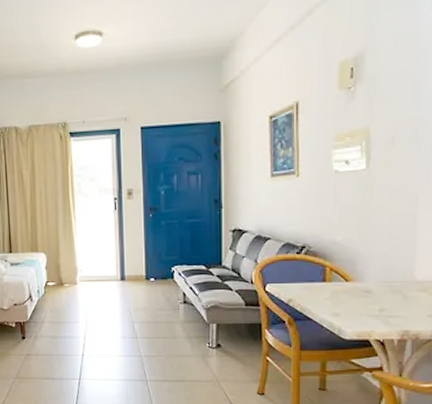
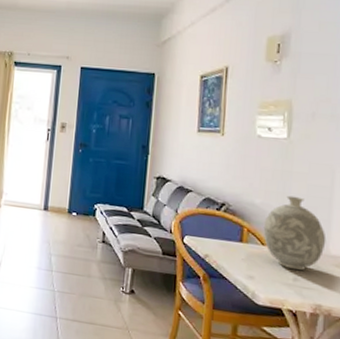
decorative vase: none [346,227,412,301] -> present [263,195,327,271]

